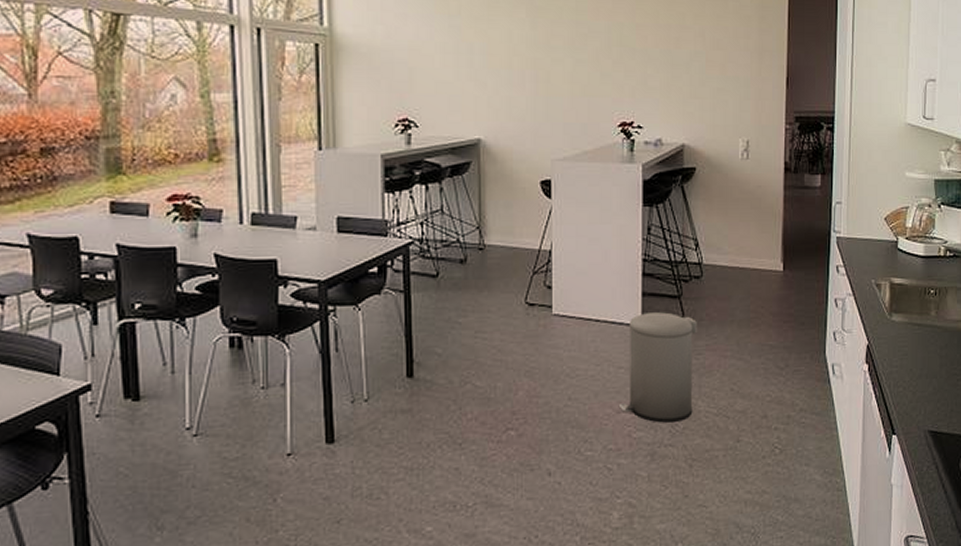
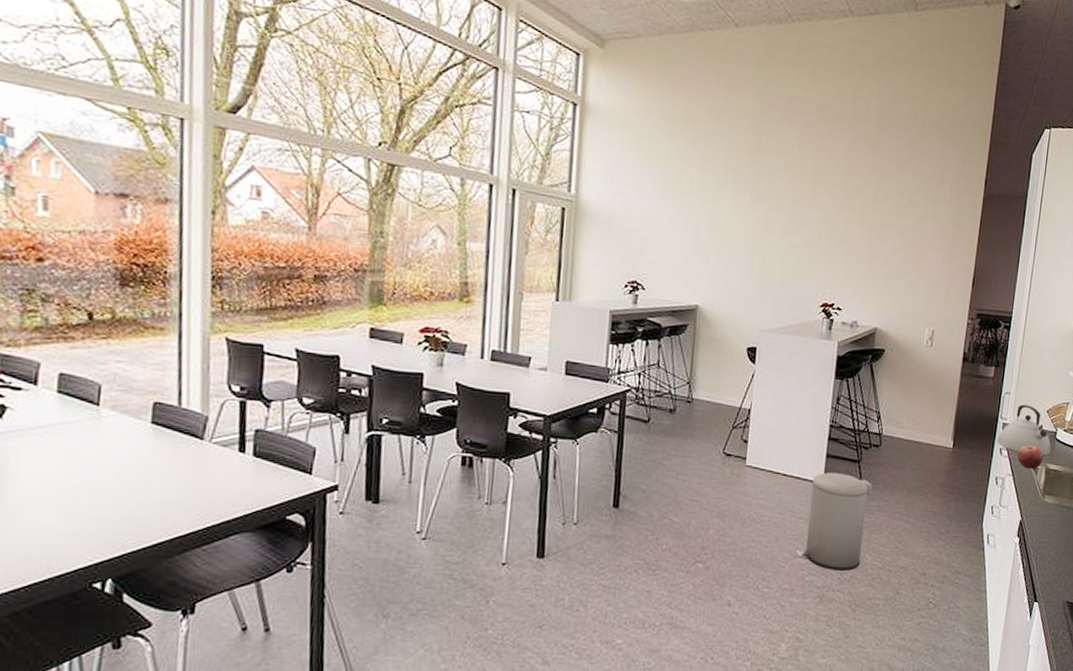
kettle: none [832,214,894,269] -> present [997,404,1051,456]
fruit: none [856,259,885,285] -> present [1017,445,1043,469]

